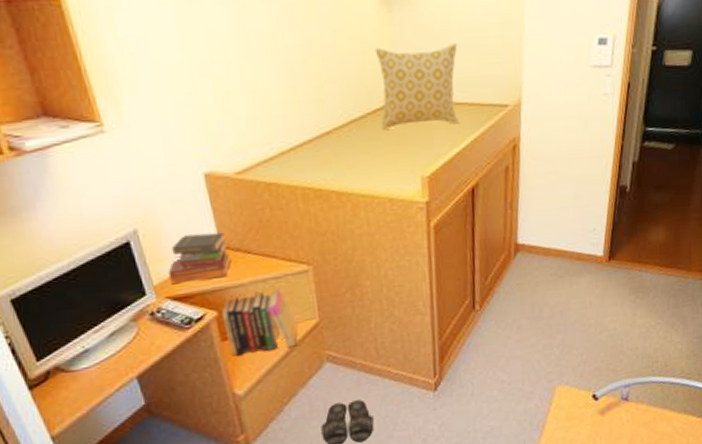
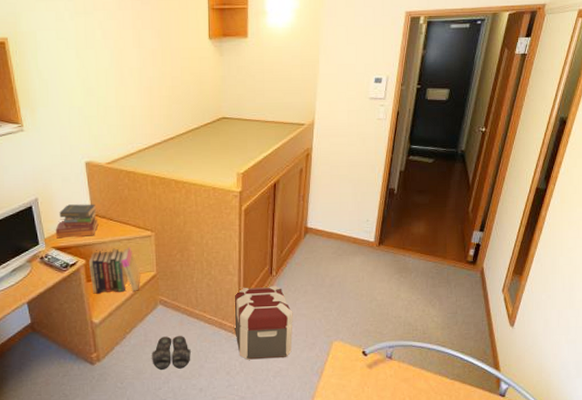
pillow: present [374,42,459,129] -> none [209,78,269,138]
storage box: none [426,323,505,422] -> present [233,286,293,360]

